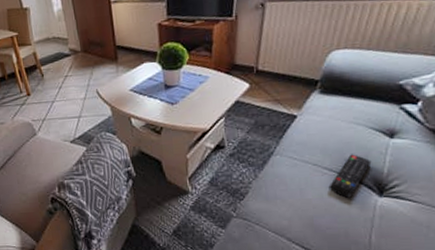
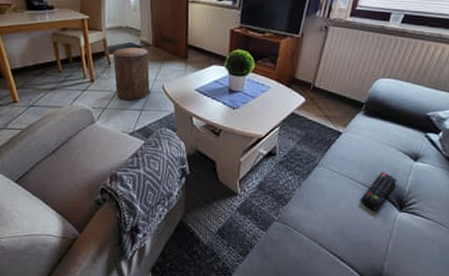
stool: none [44,55,85,110] -> present [112,46,150,101]

